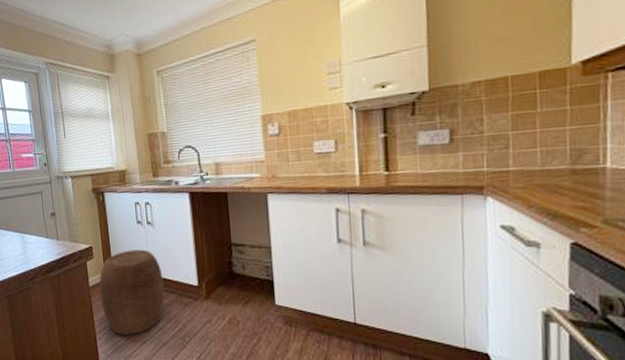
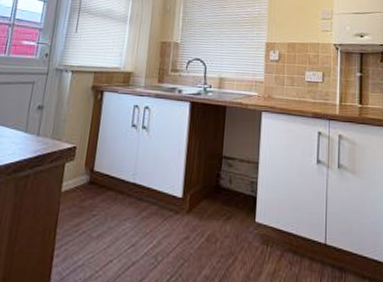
stool: present [99,249,165,335] -> none [70,154,148,252]

